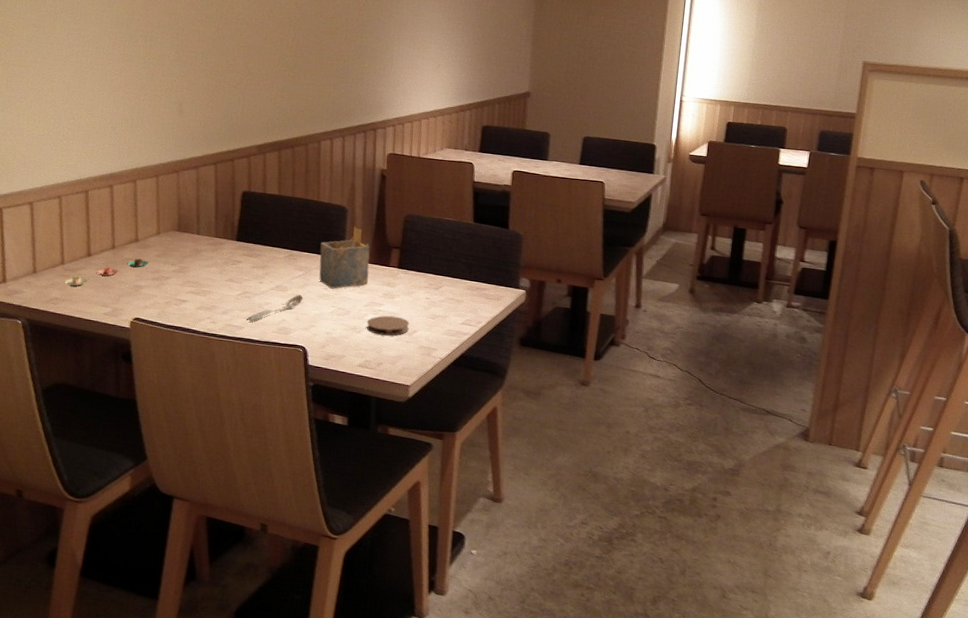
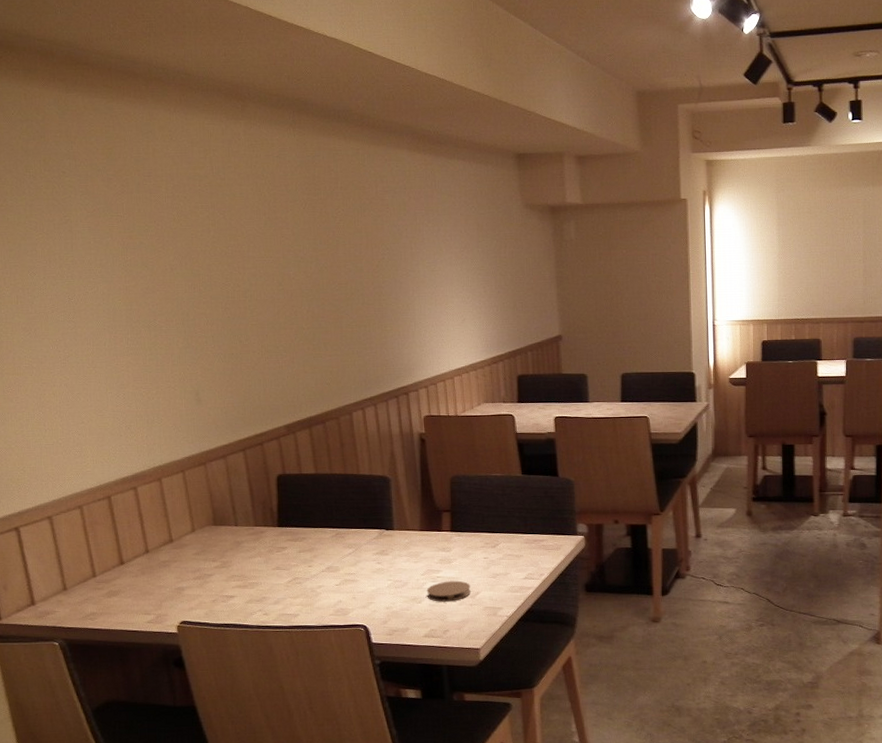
plate: present [65,258,151,286] -> none [100,559,189,598]
spoon: present [246,295,303,322] -> none [300,573,357,608]
napkin holder: present [319,227,370,289] -> none [367,496,423,562]

